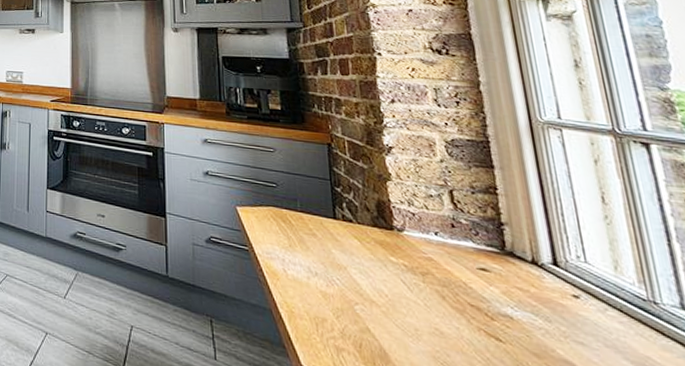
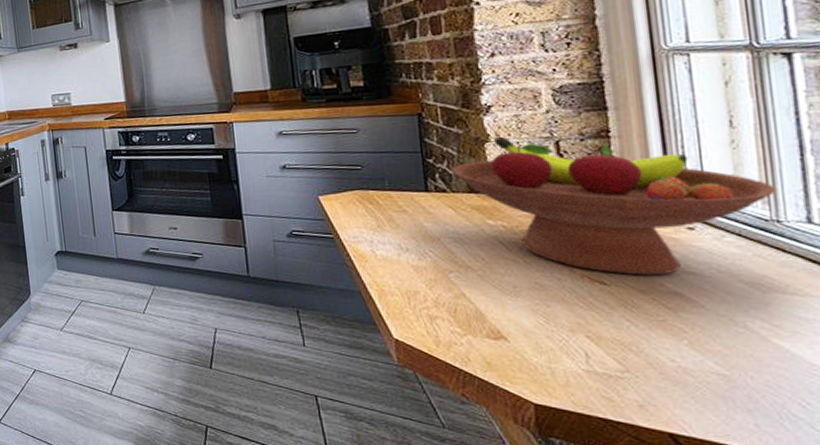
fruit bowl: none [357,178,651,341] -> present [451,137,777,276]

